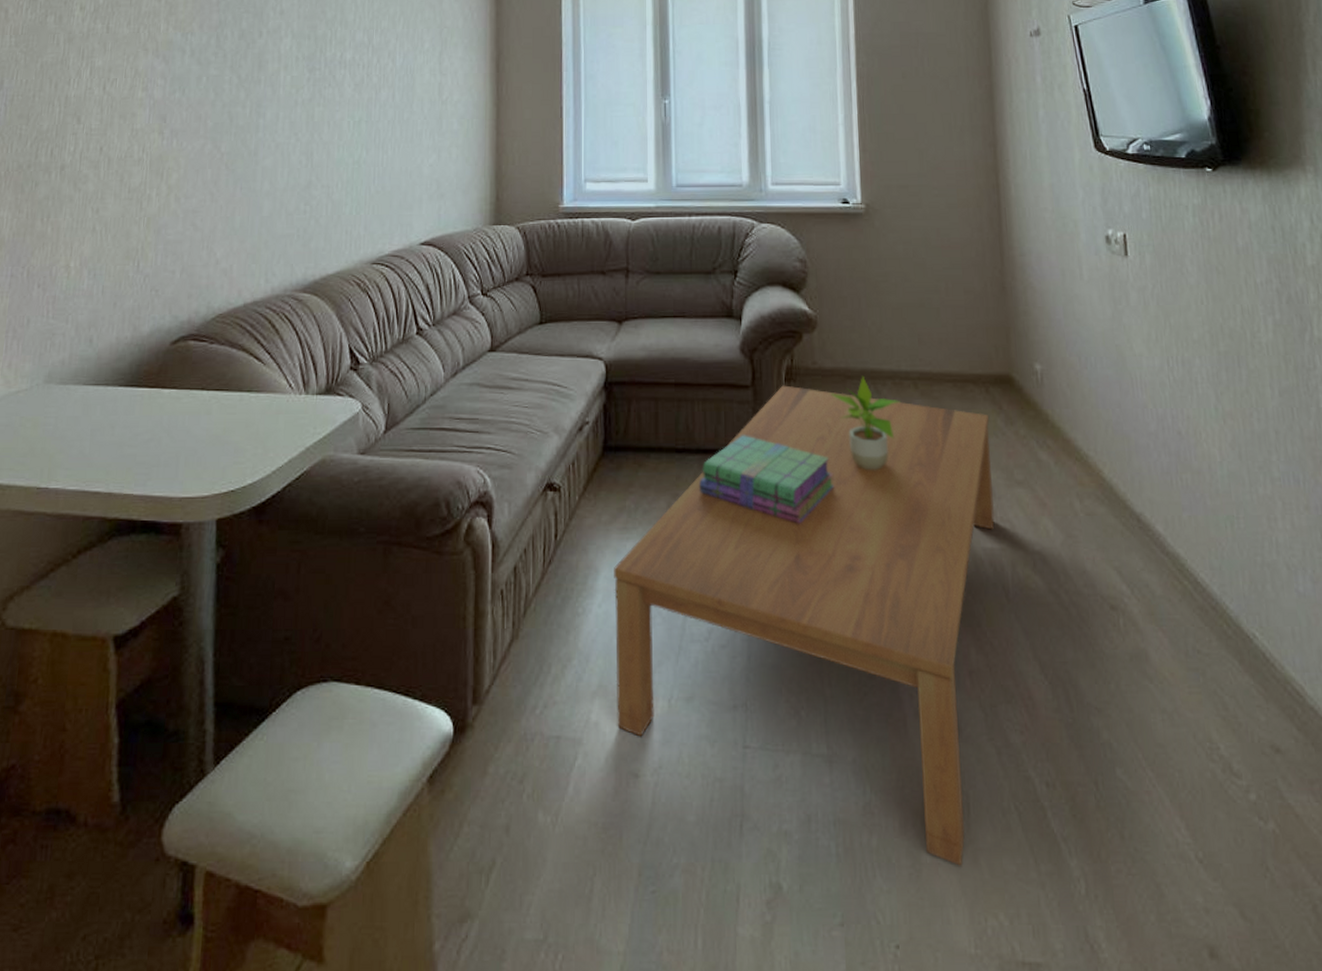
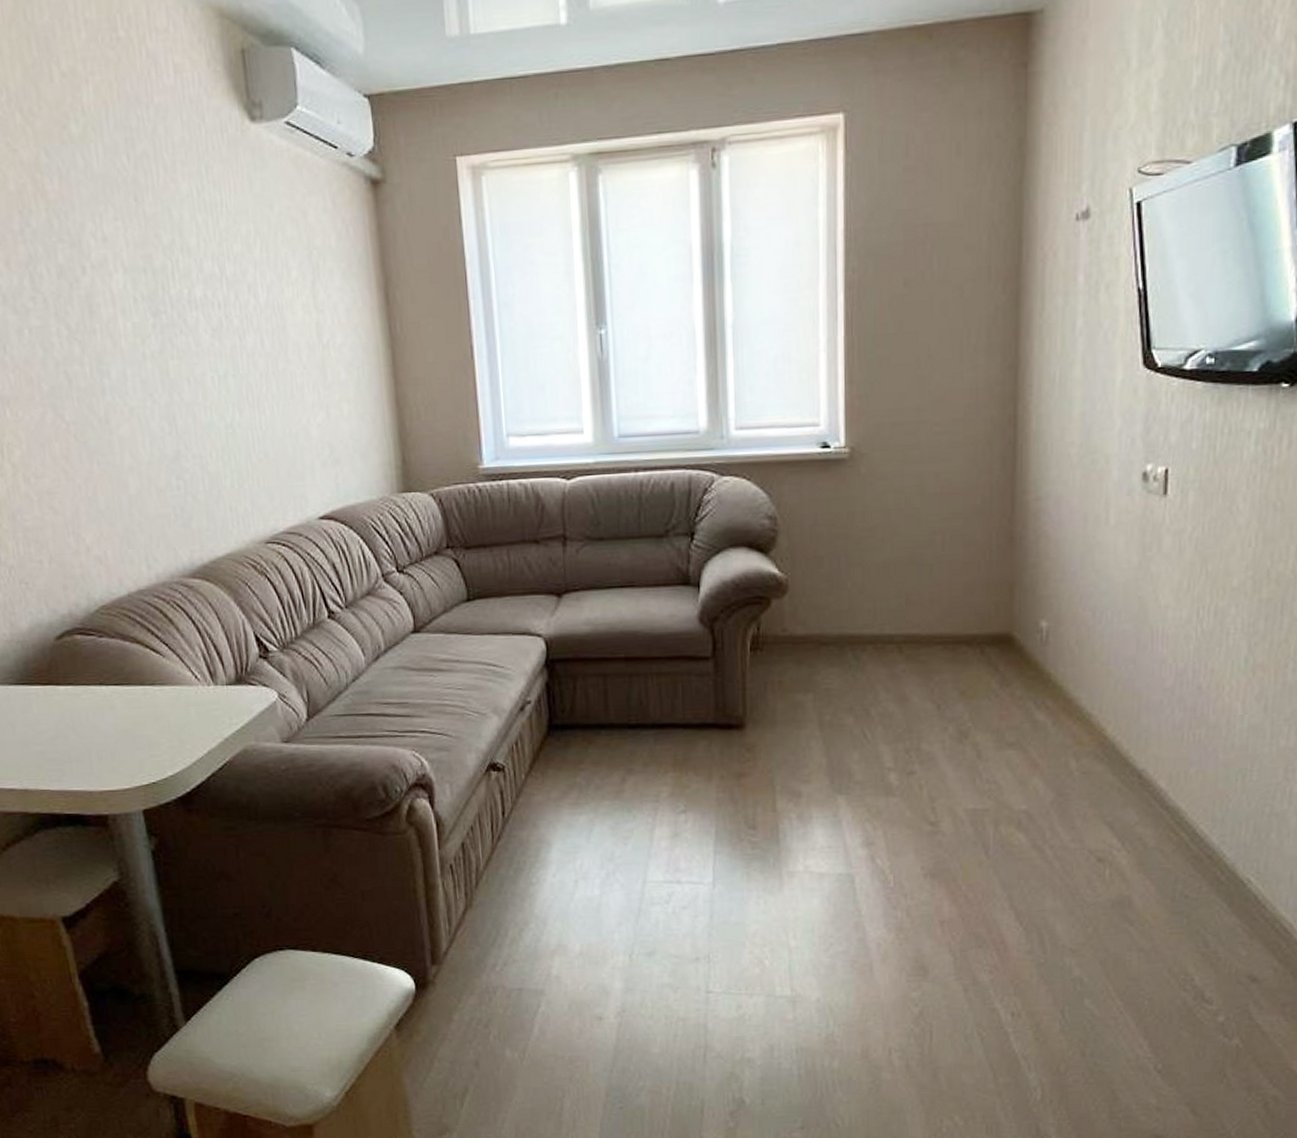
coffee table: present [614,385,995,866] -> none [567,655,981,1081]
stack of books: present [699,435,835,524] -> none [655,708,804,793]
potted plant: present [831,375,900,471] -> none [802,641,882,739]

